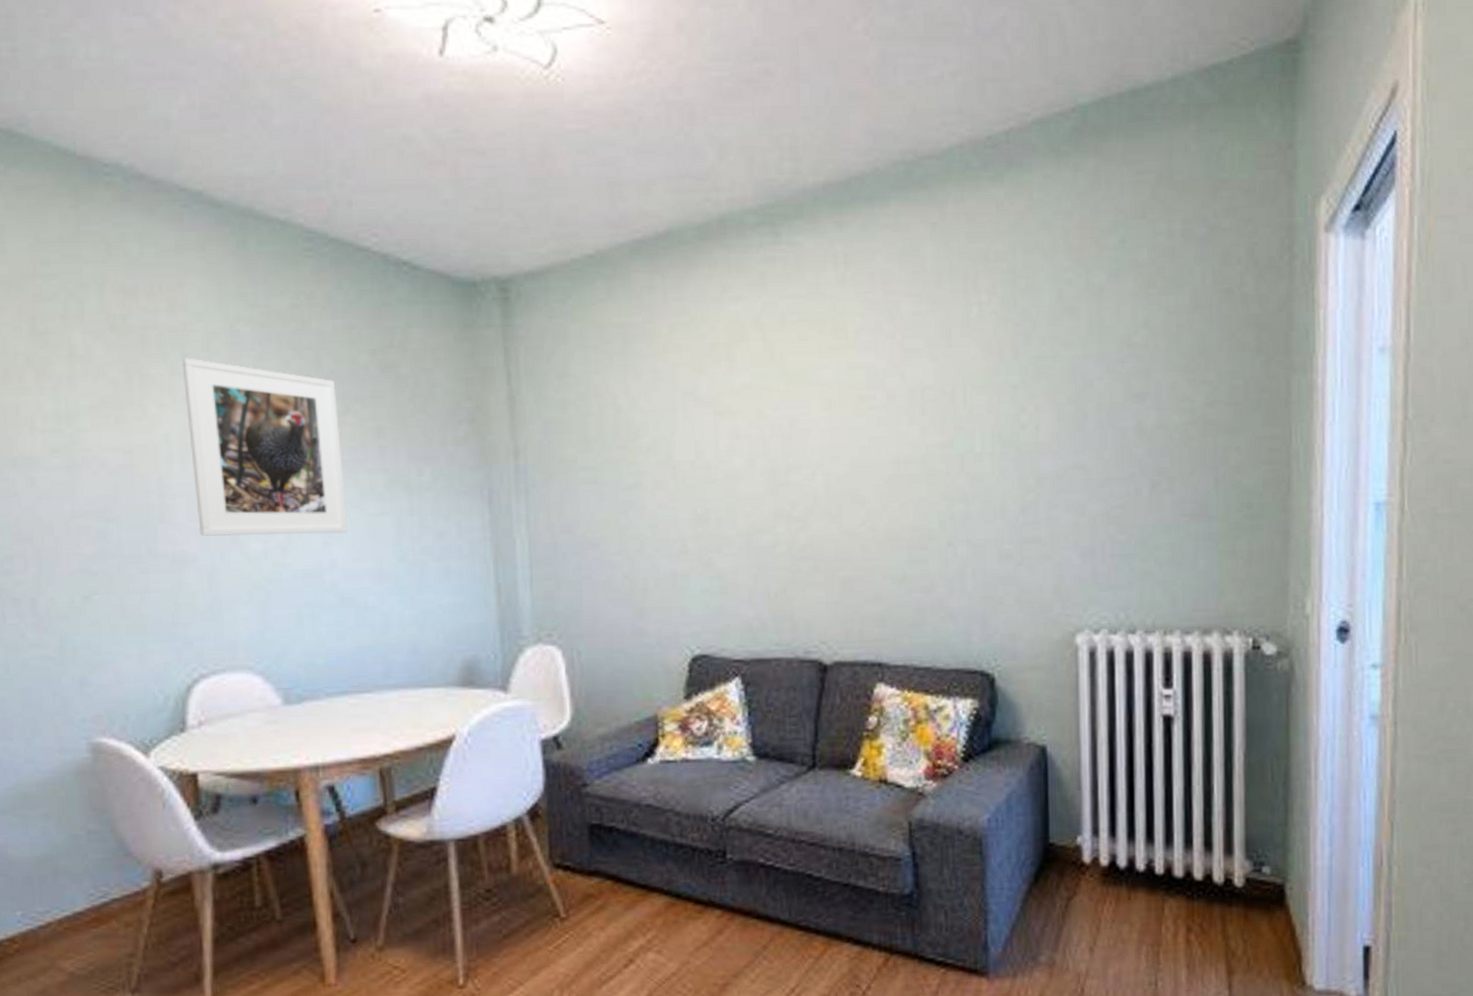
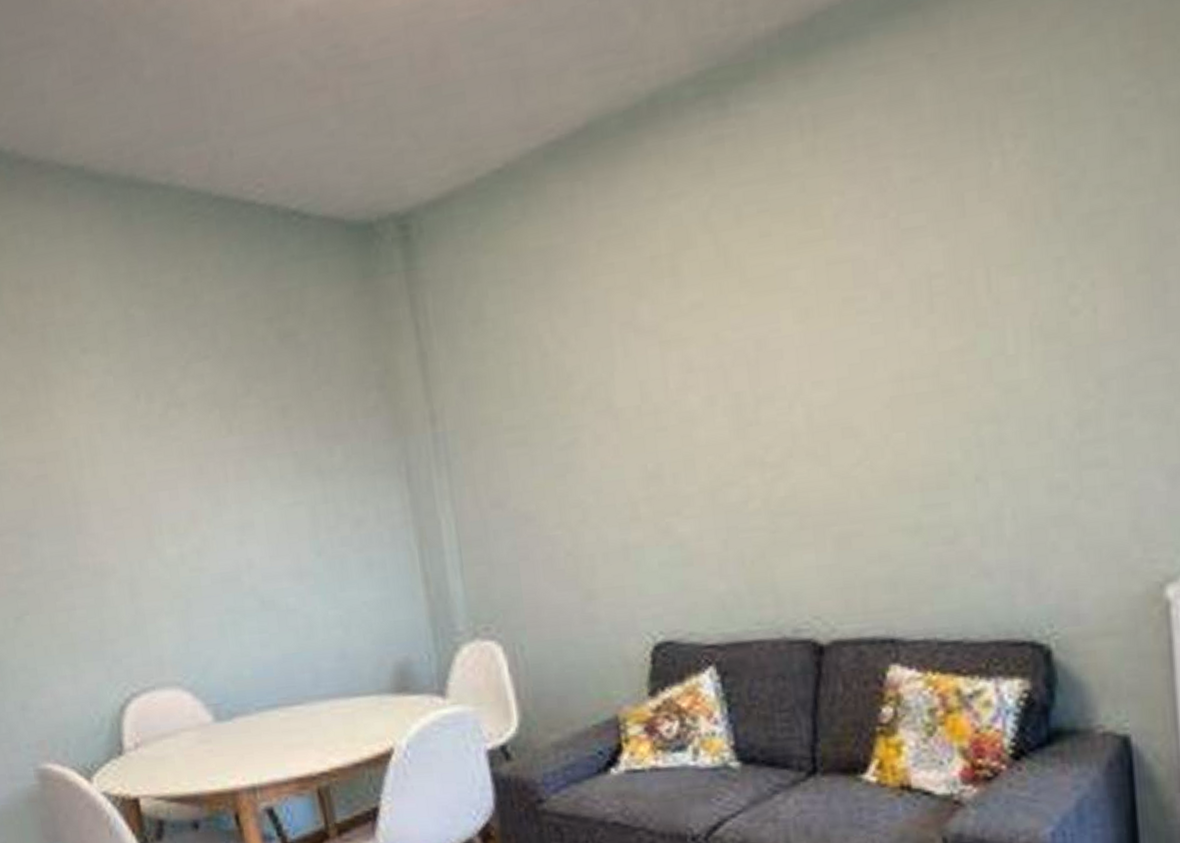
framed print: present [181,358,349,536] -> none [81,351,263,545]

